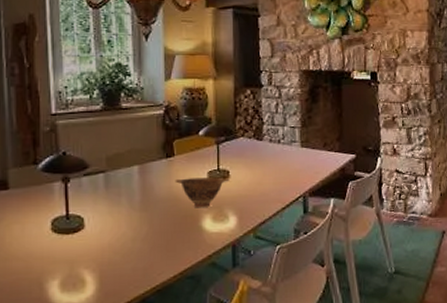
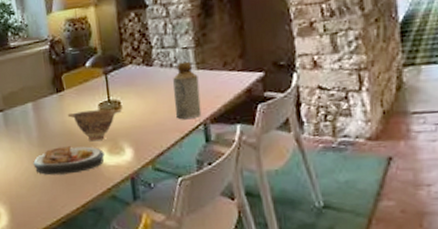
plate: none [132,212,208,241] -> present [33,146,104,175]
bottle: none [279,139,302,191] -> present [173,61,202,119]

